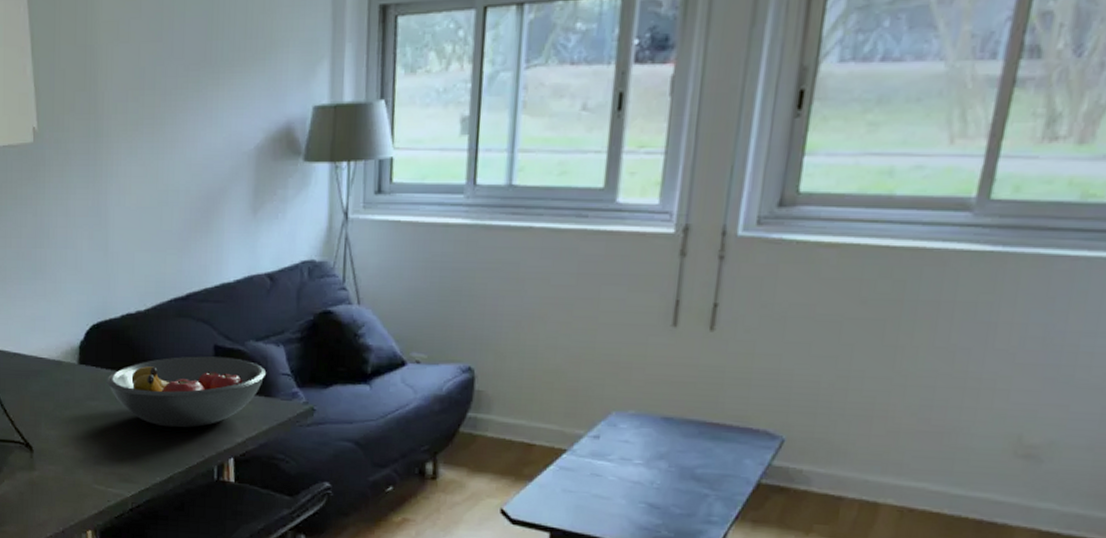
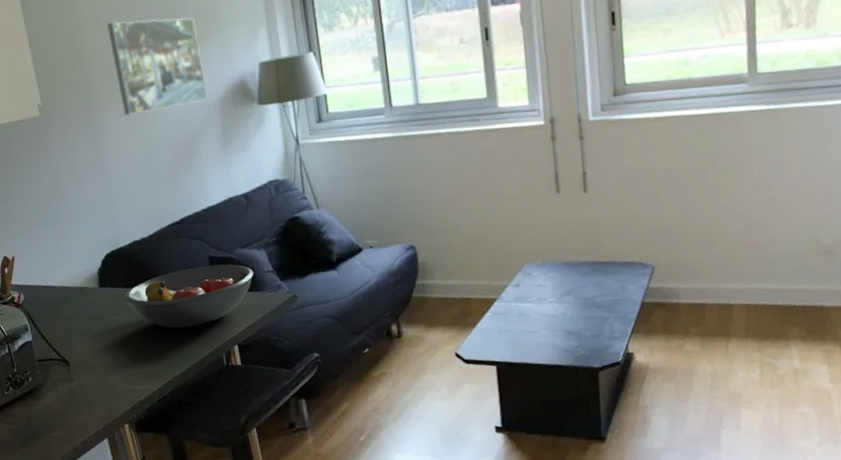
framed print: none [130,31,243,155] -> present [107,17,208,116]

